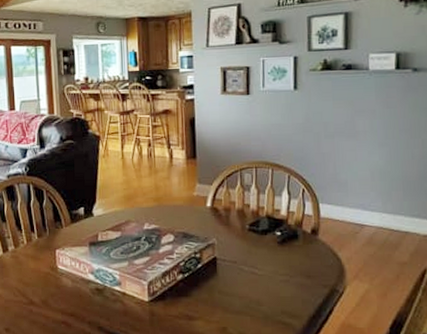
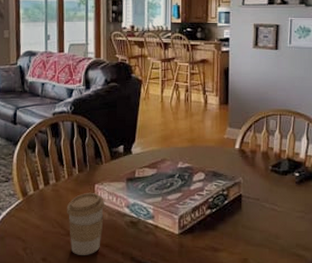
coffee cup: none [28,258,68,325] -> present [67,192,105,255]

